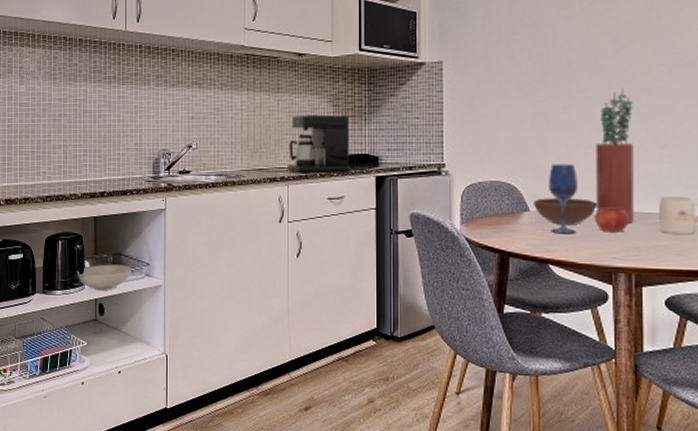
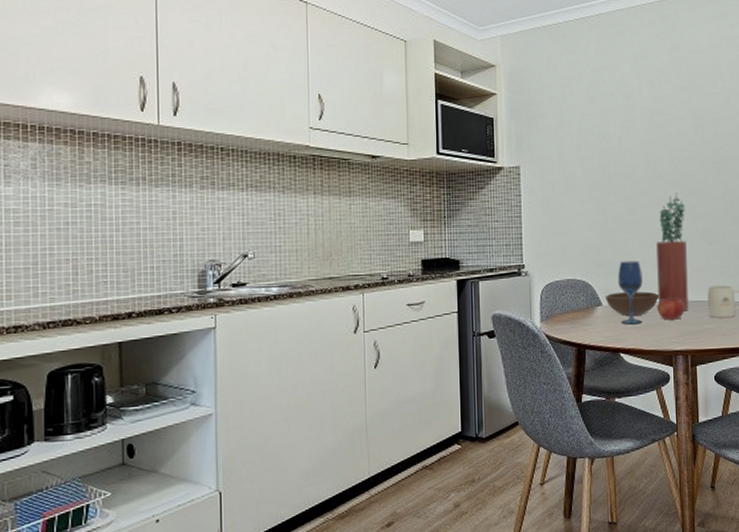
bowl: present [76,264,132,291] -> none [94,395,173,430]
coffee maker: present [287,115,350,174] -> none [362,219,429,281]

